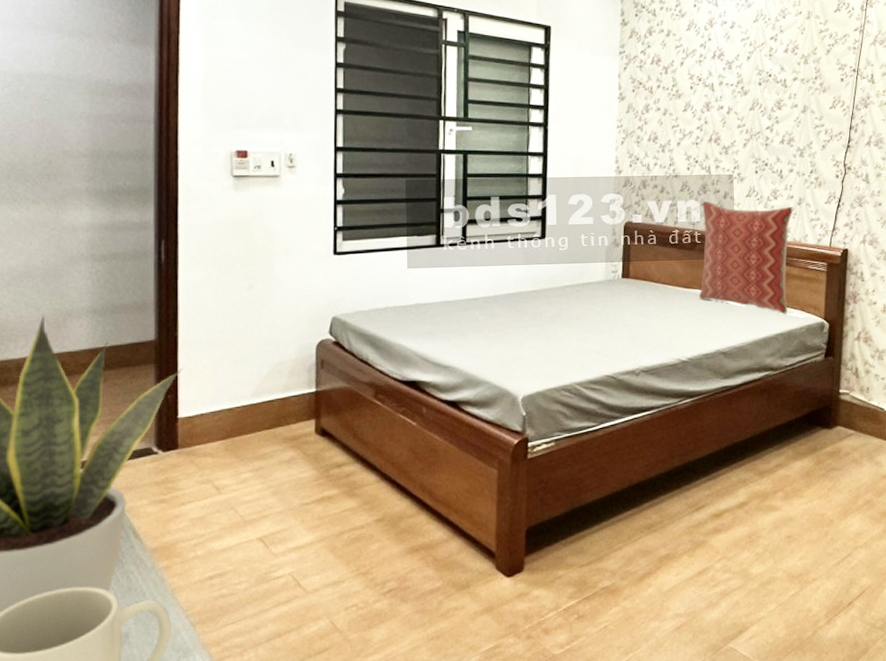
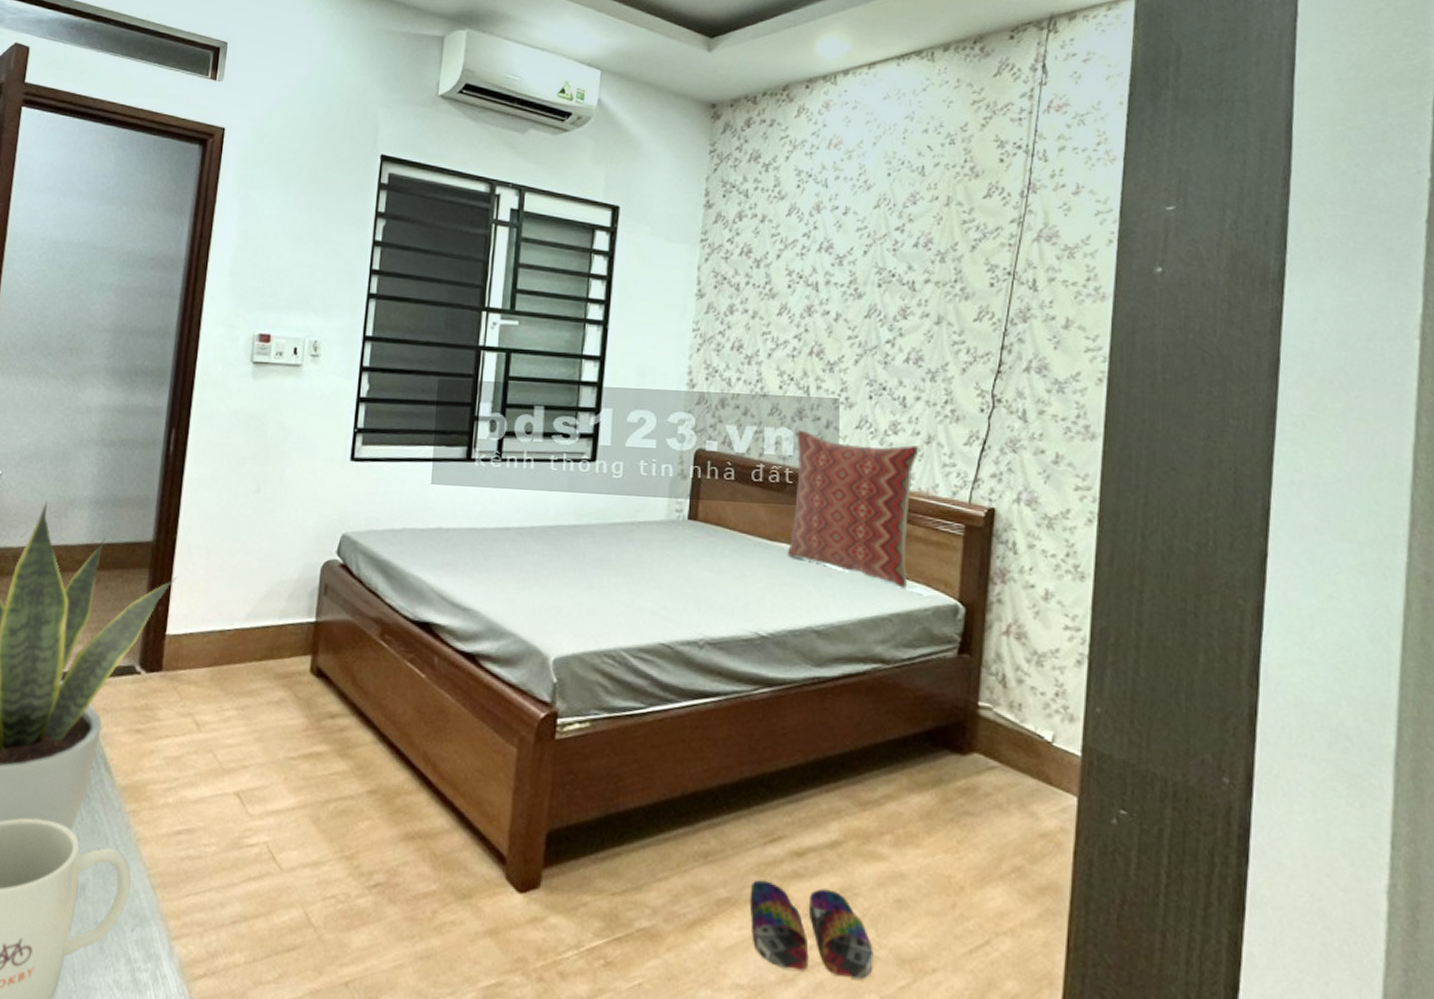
slippers: none [683,537,773,596] -> present [749,880,873,978]

